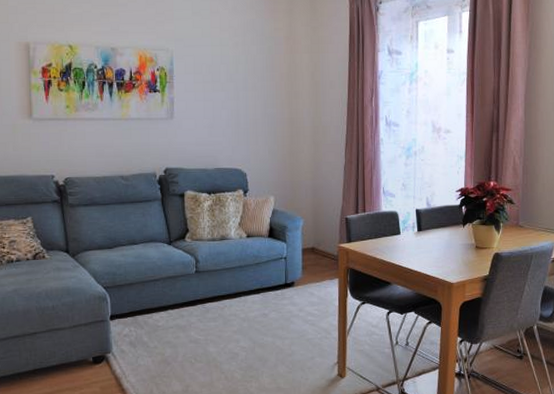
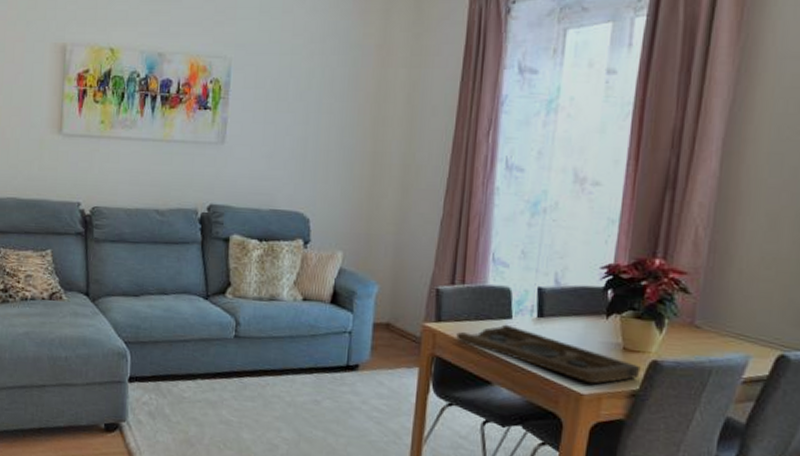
decorative tray: none [363,239,488,275] -> present [456,324,641,384]

